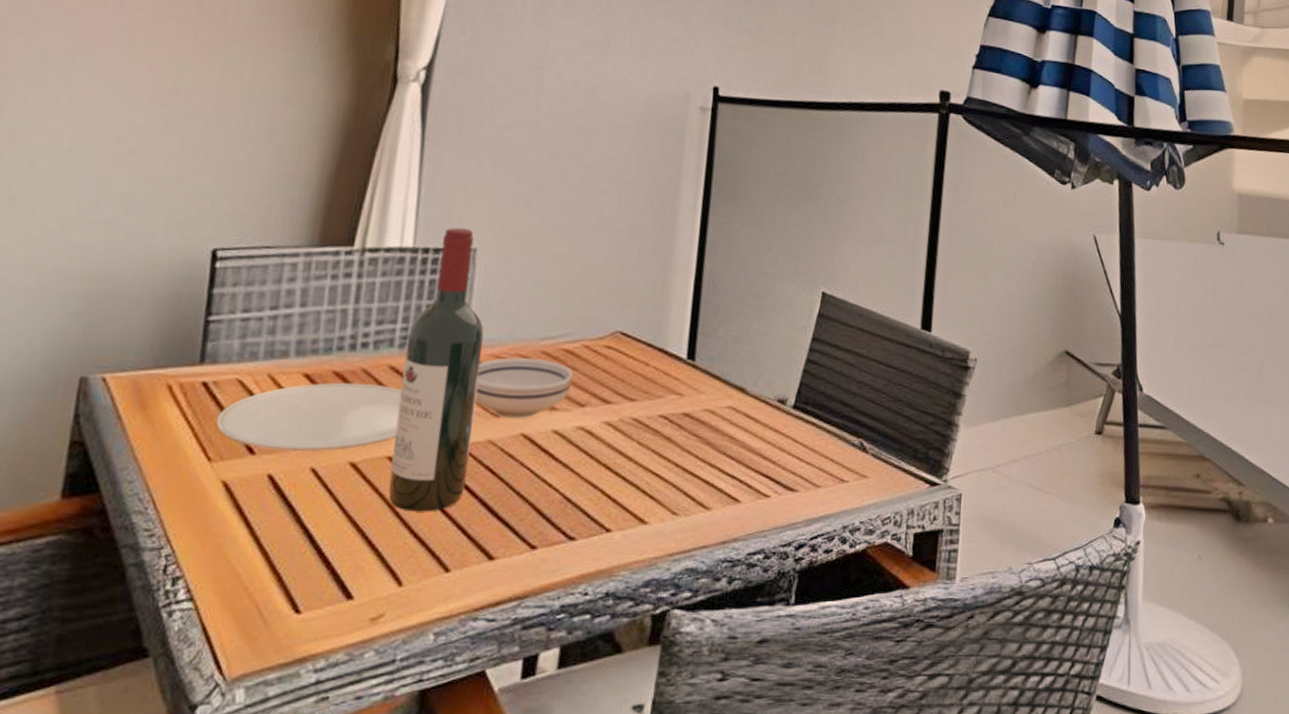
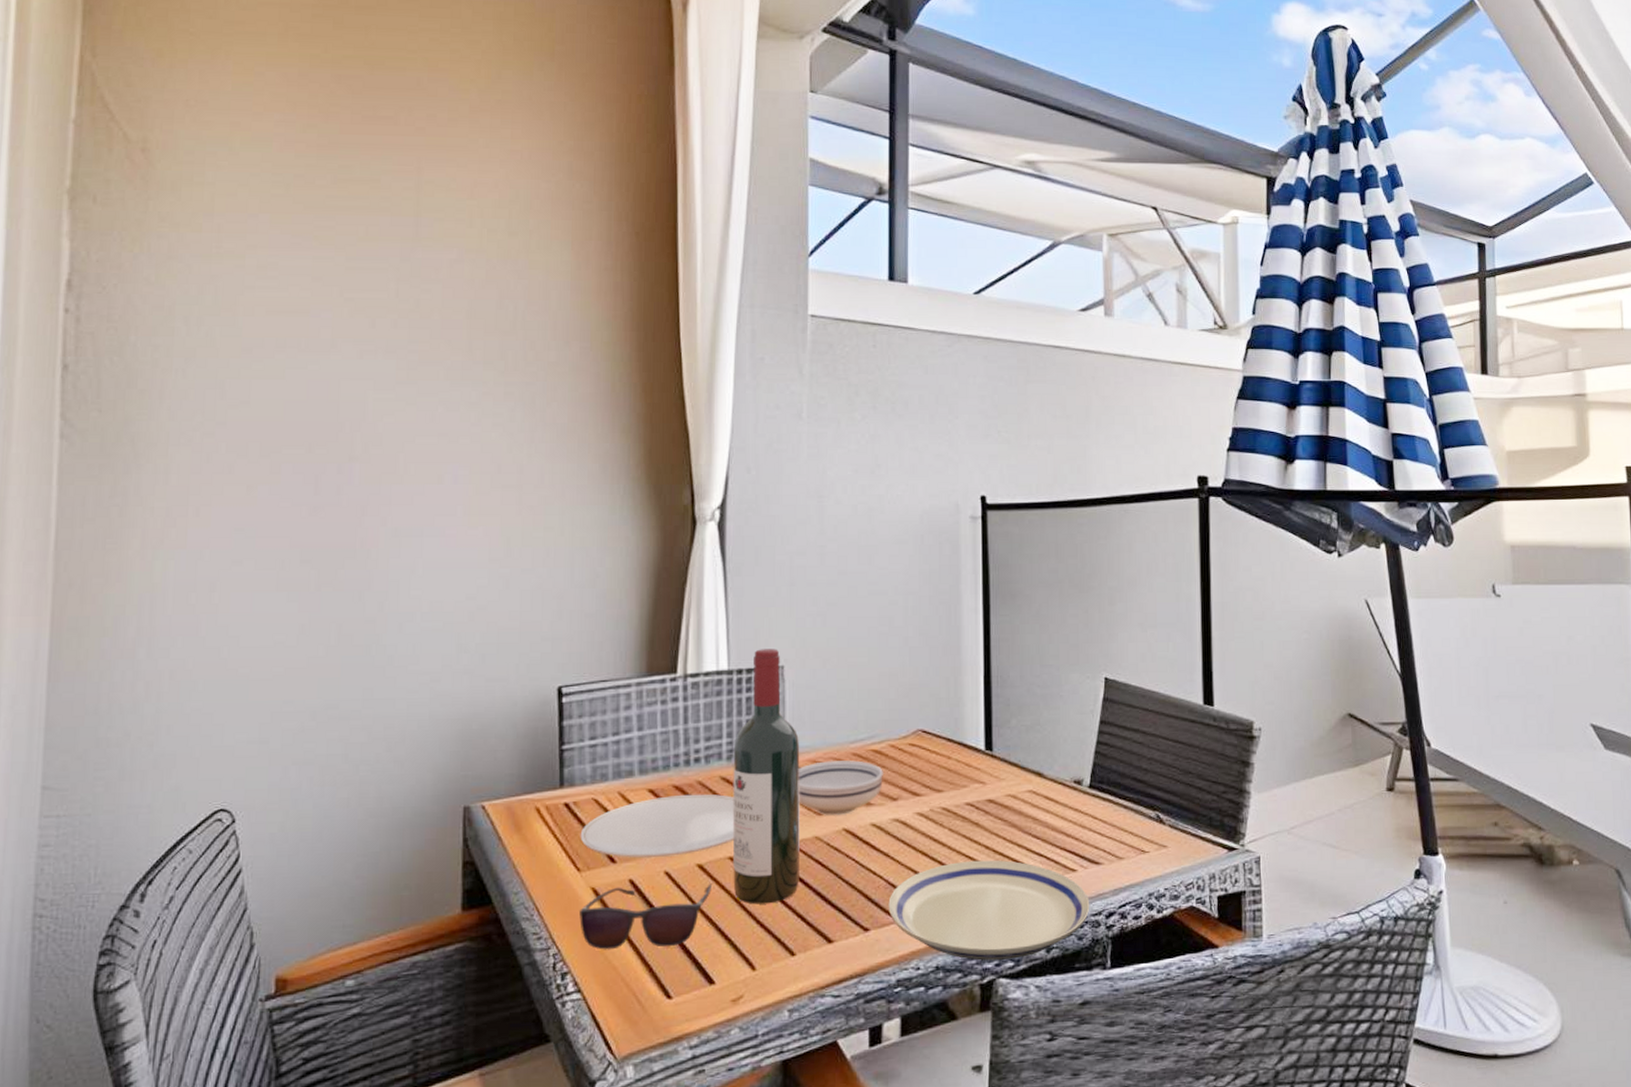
sunglasses: none [202,482,364,555] -> present [579,883,712,950]
plate: none [560,478,780,589] -> present [888,860,1090,961]

